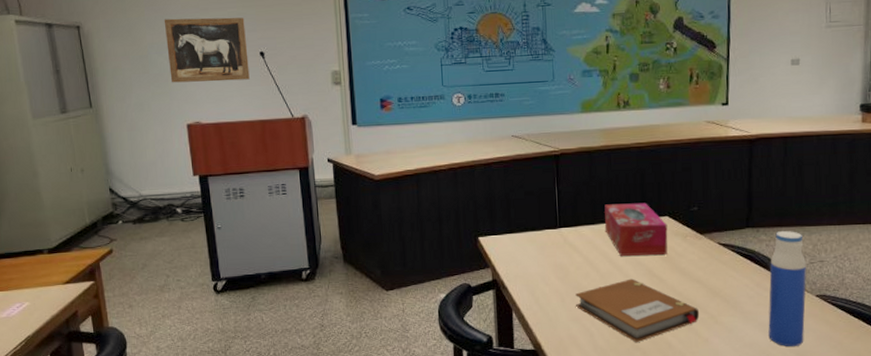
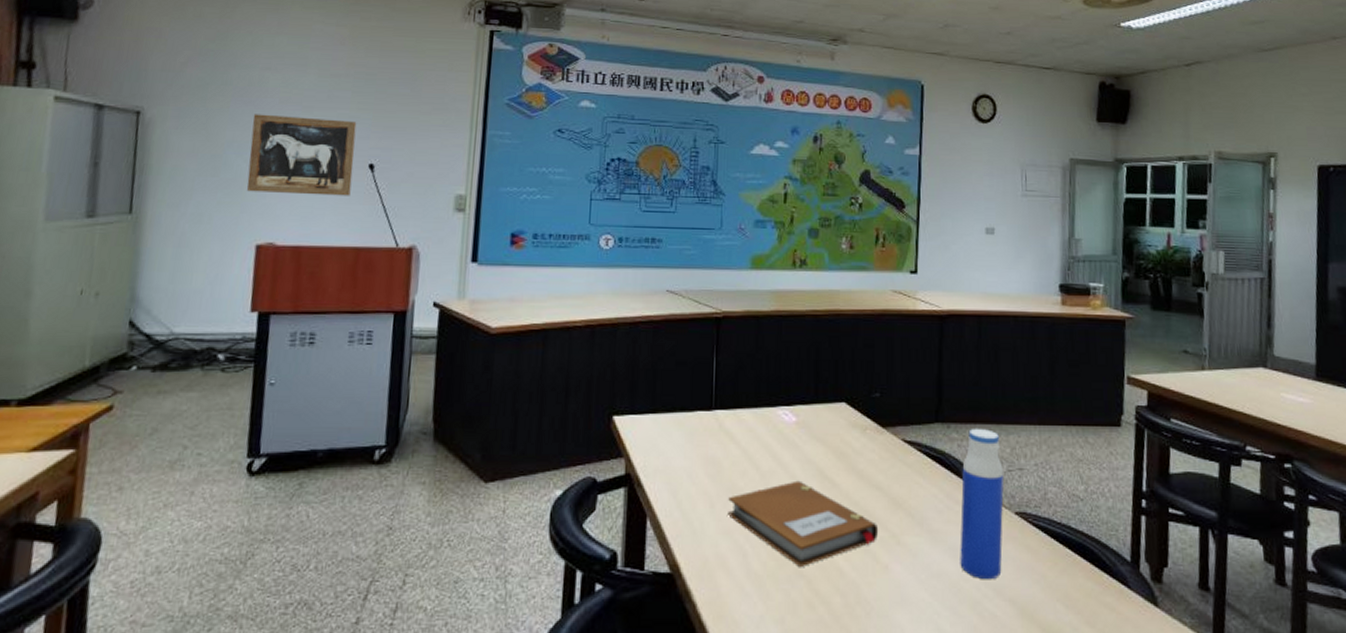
tissue box: present [604,203,668,256] -> none [769,383,844,452]

